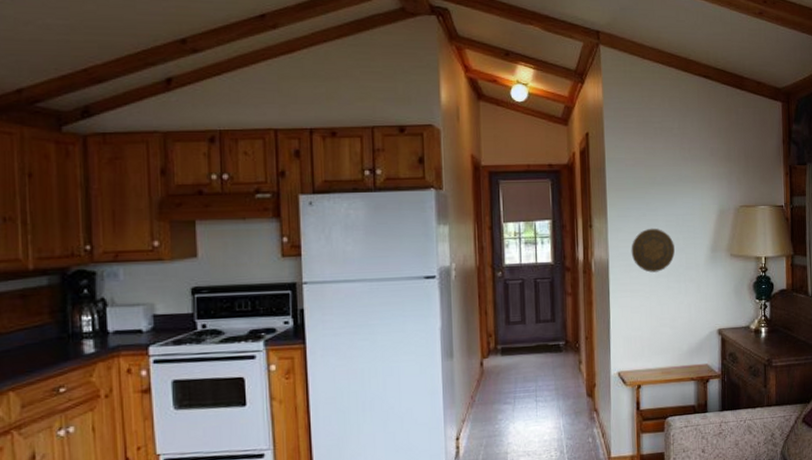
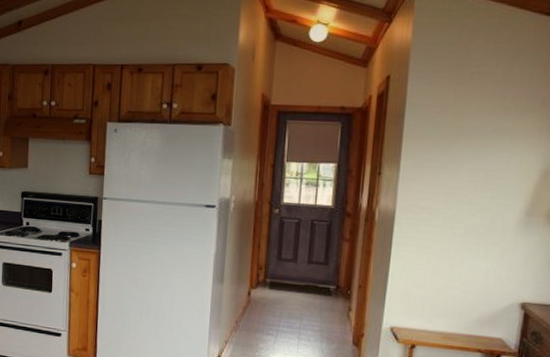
decorative plate: present [631,228,675,273] -> none [423,182,478,230]

